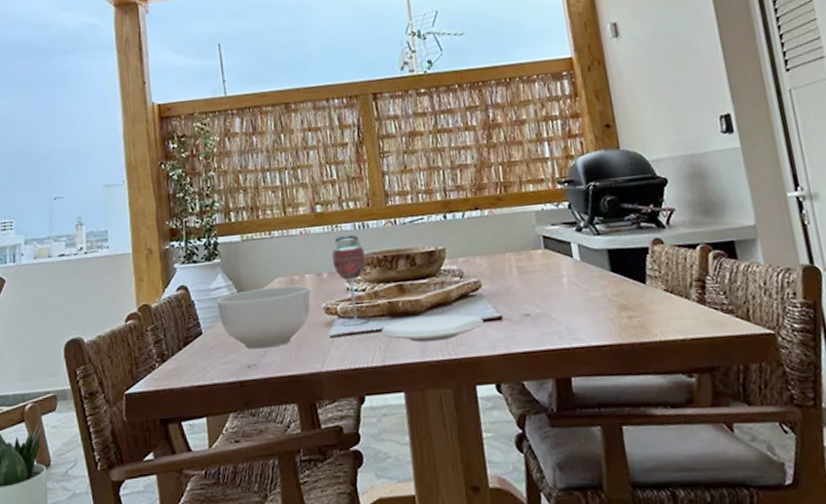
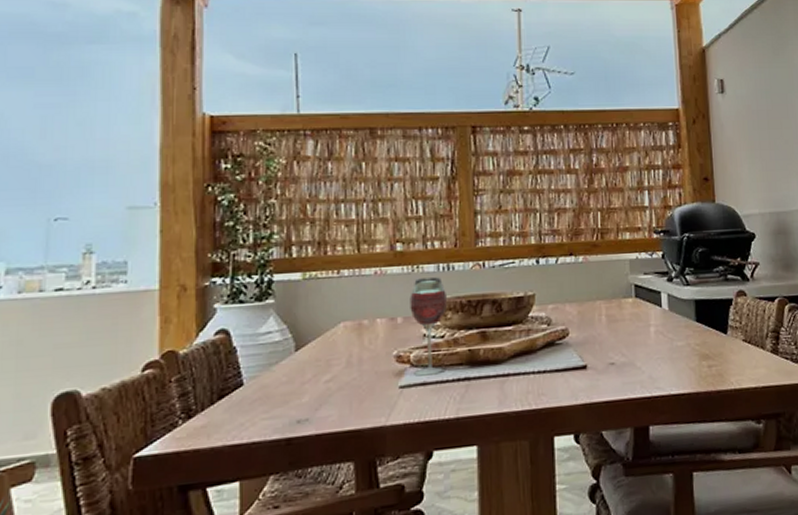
bowl: present [217,285,311,349] -> none [266,330,381,402]
plate: present [381,314,484,343] -> none [457,363,568,393]

